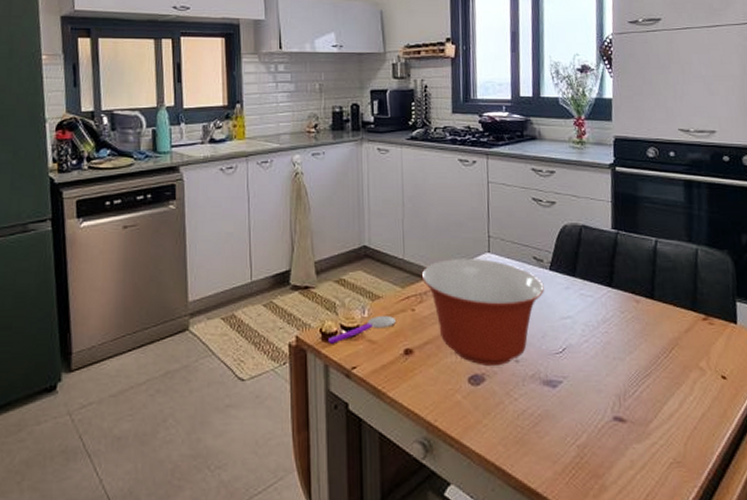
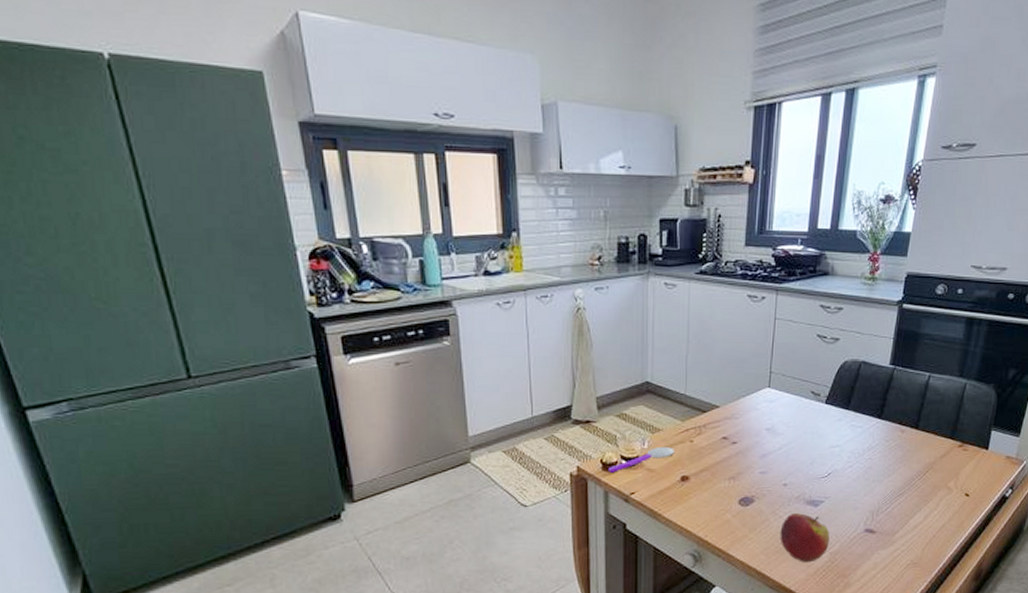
mixing bowl: present [421,259,544,365] -> none [701,393,818,489]
apple: none [517,395,575,458] -> present [780,513,830,563]

